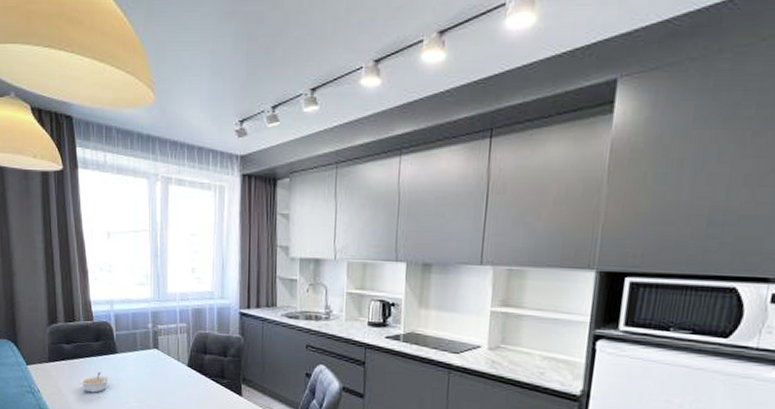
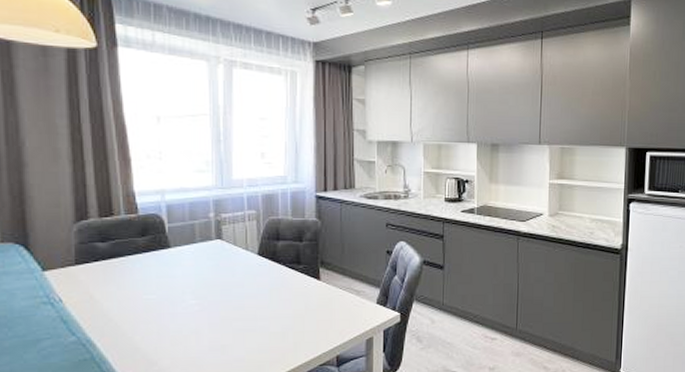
legume: present [80,371,110,393] -> none [120,270,161,295]

